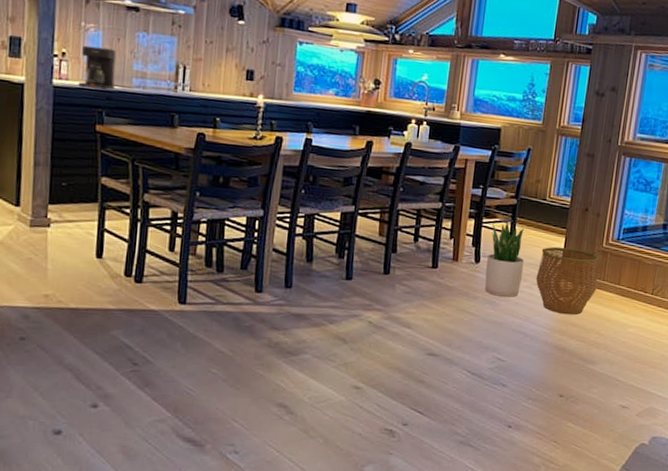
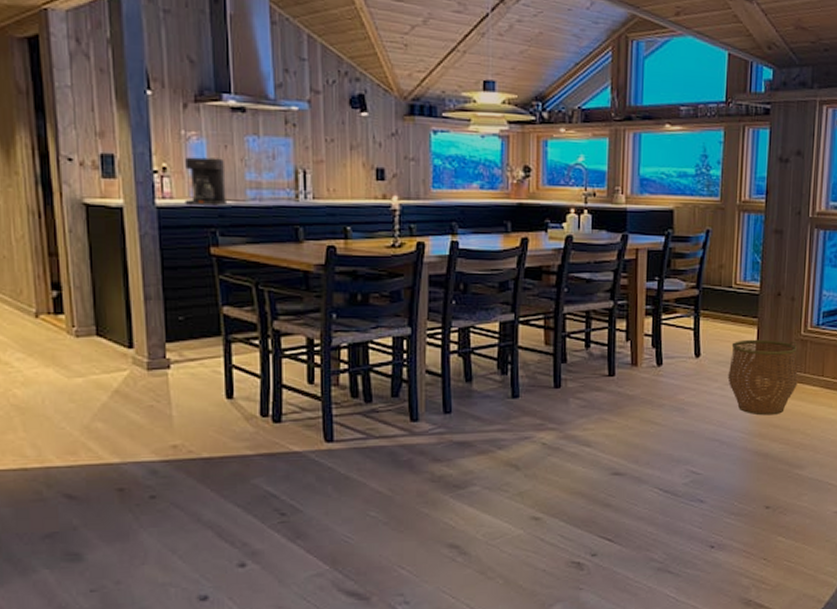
planter: present [484,222,525,297] -> none [670,316,713,401]

